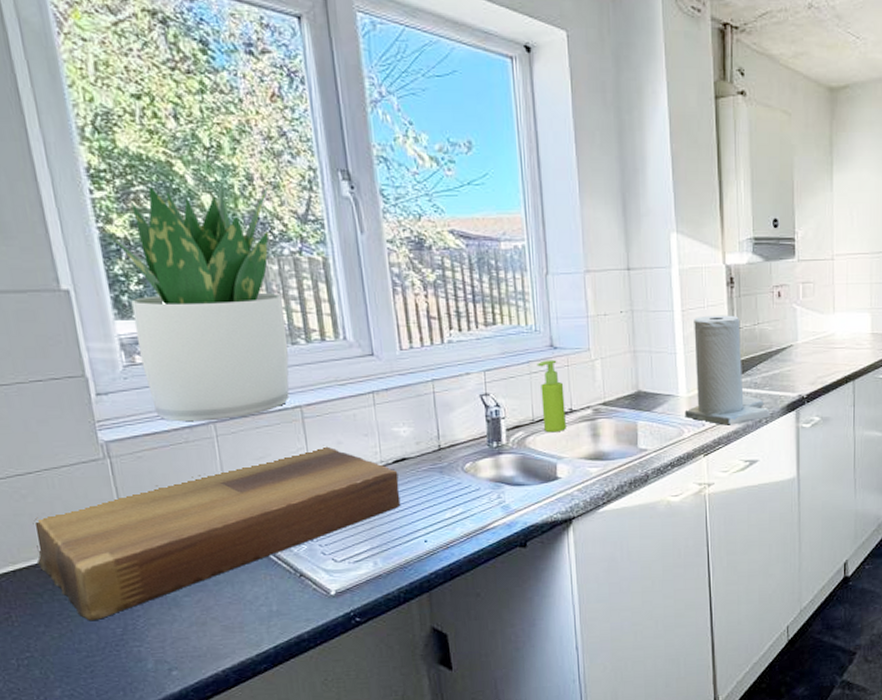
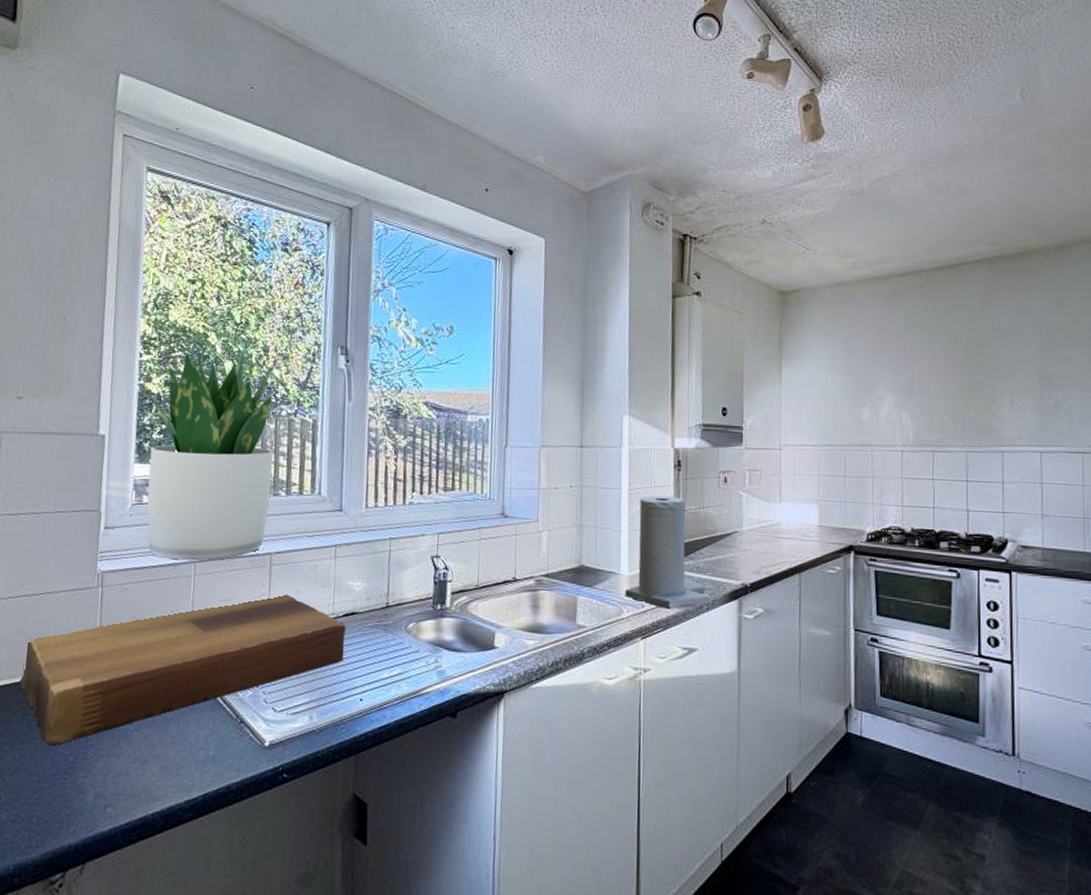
soap dispenser: present [536,360,566,433] -> none [486,527,510,600]

